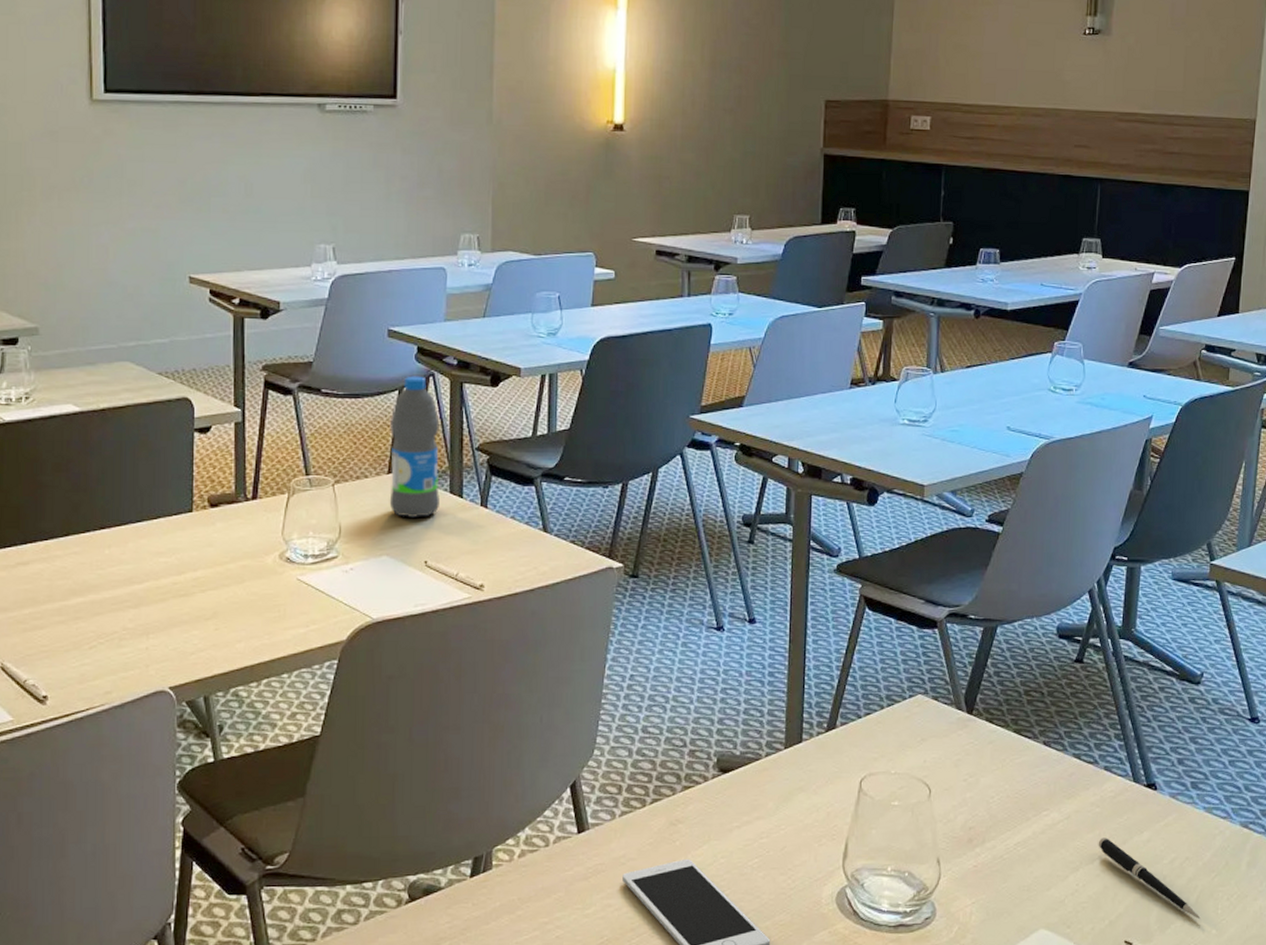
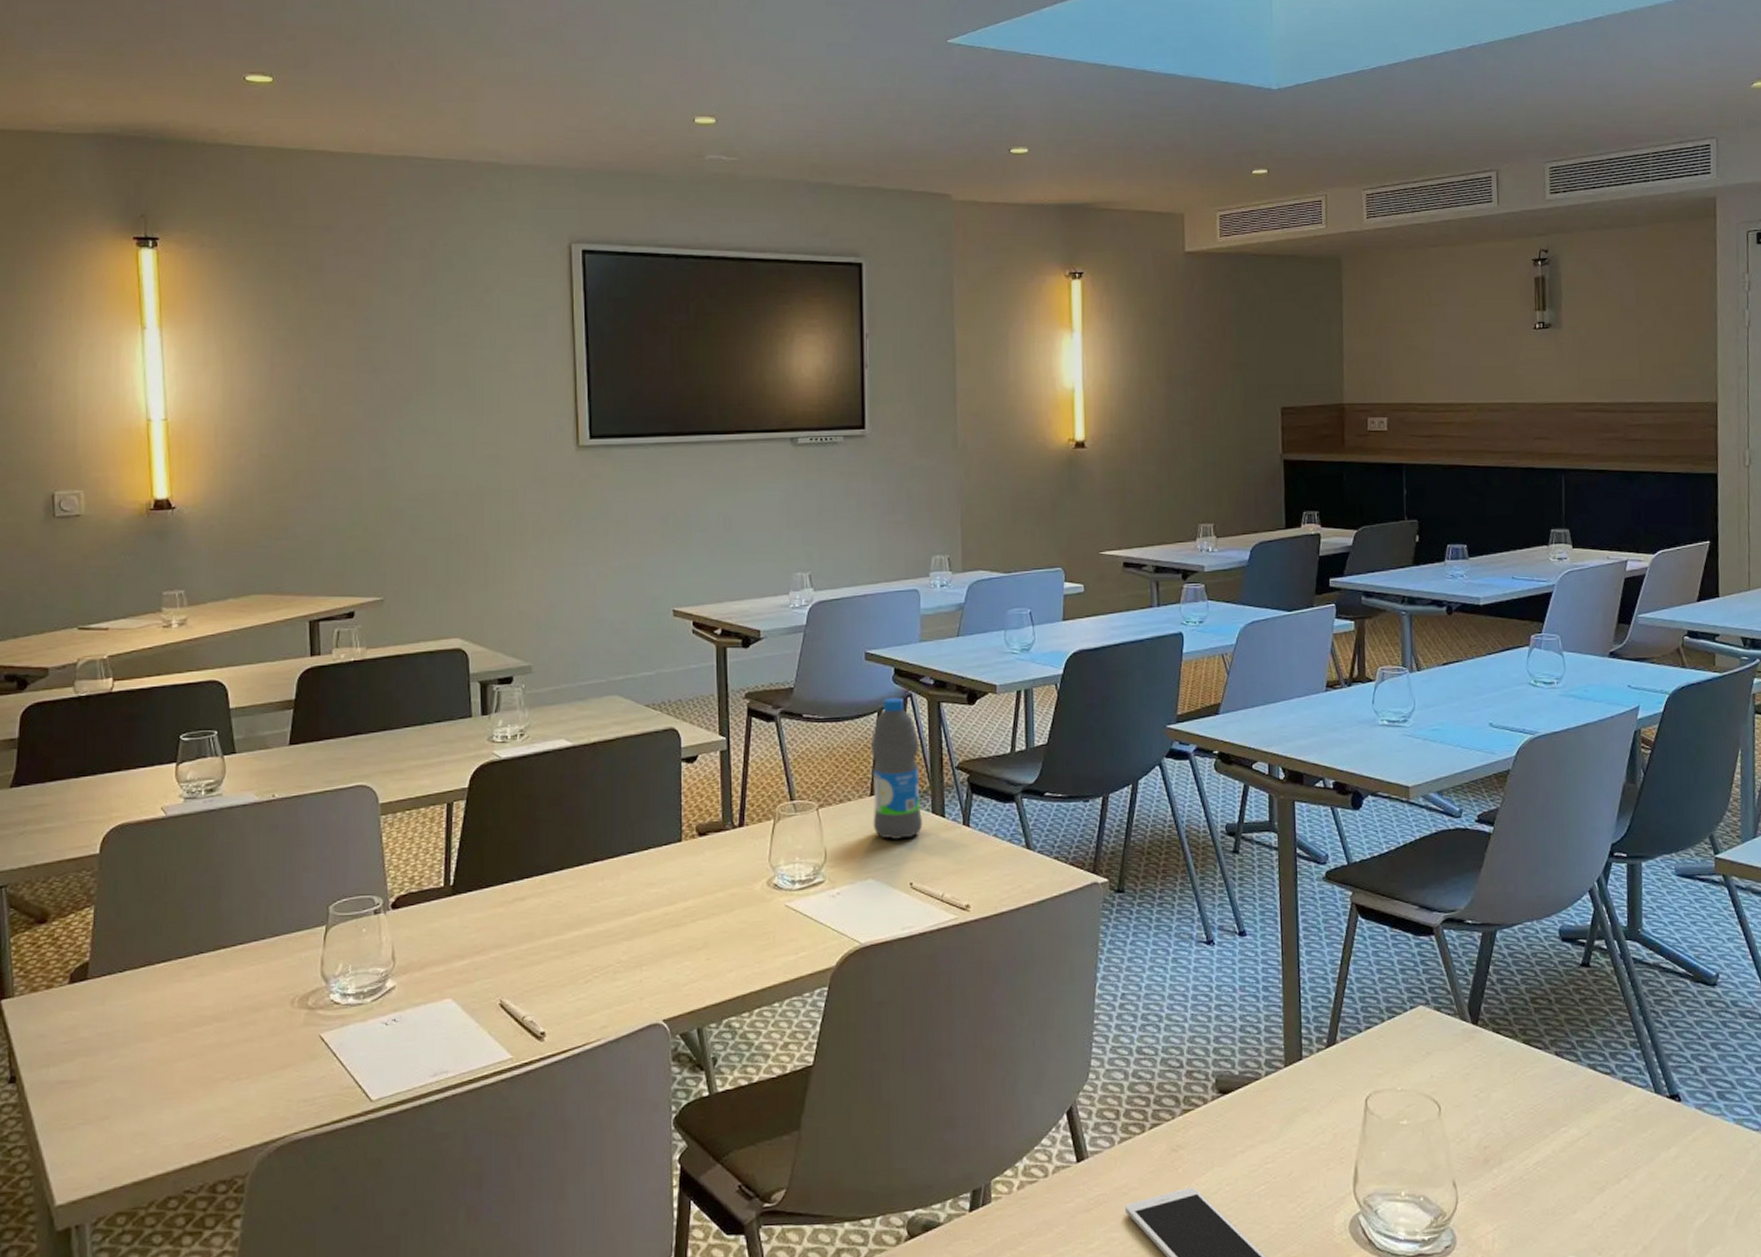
pen: present [1098,837,1201,919] -> none [1623,1154,1742,1242]

